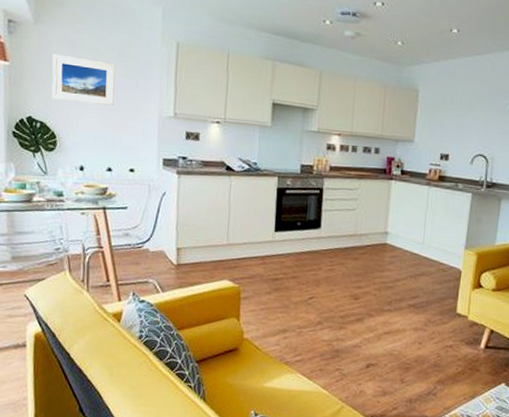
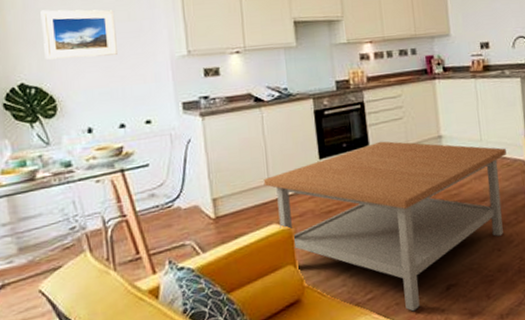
coffee table: none [223,226,445,380] -> present [263,141,507,312]

